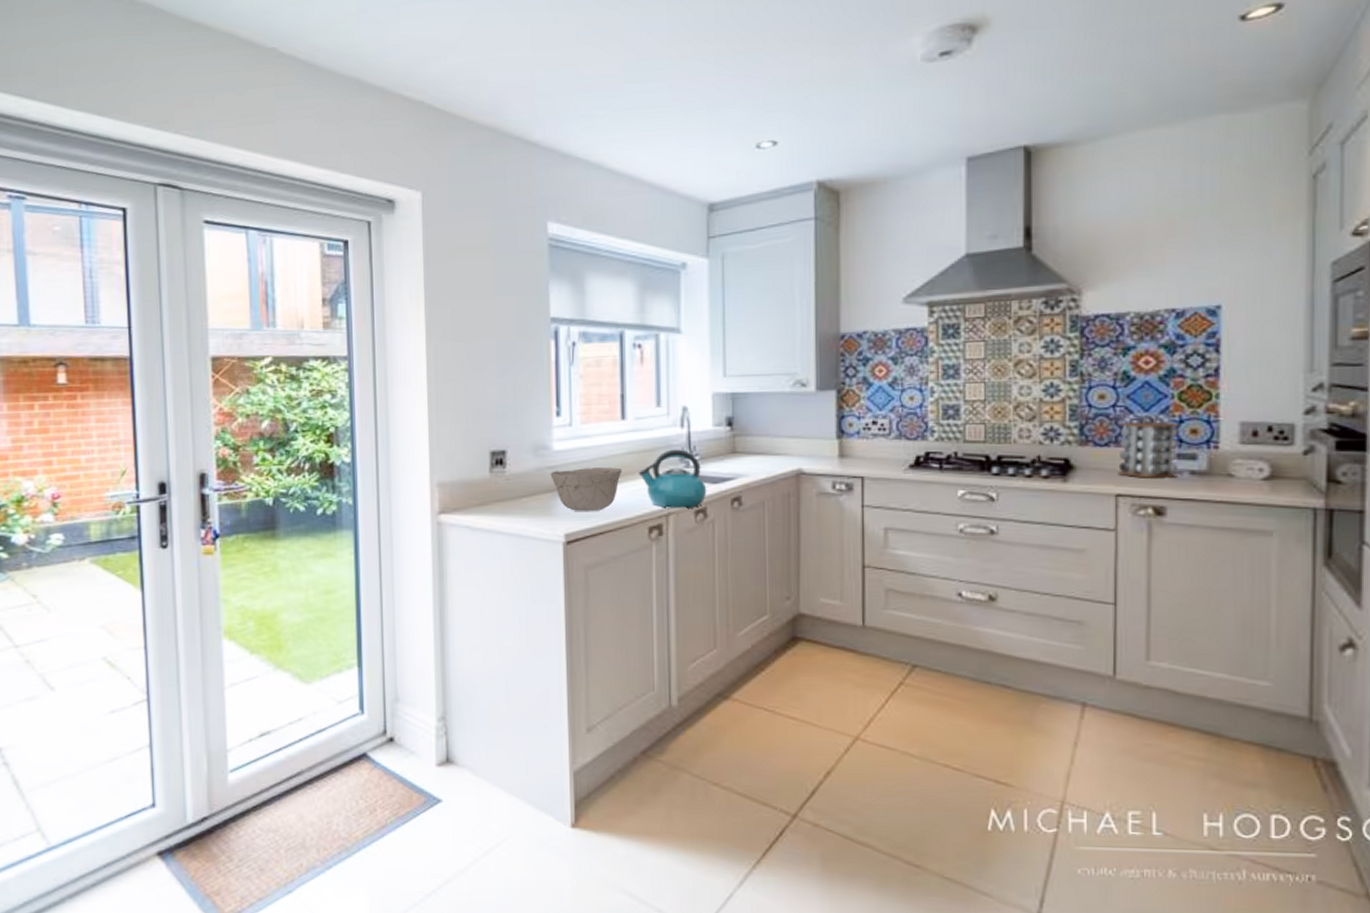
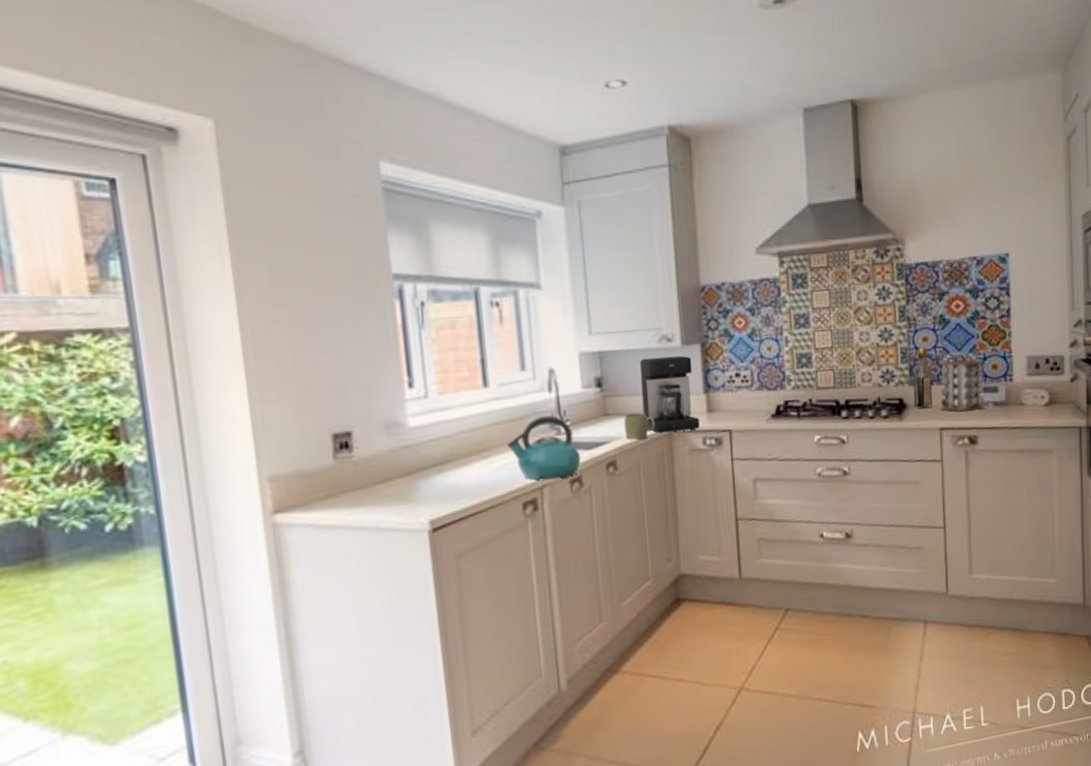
bowl: present [550,467,623,512] -> none [407,440,489,494]
mug: none [751,453,784,478] -> present [623,412,656,441]
coffee maker: none [771,400,830,474] -> present [640,355,700,433]
bottle: none [1083,405,1108,472] -> present [913,347,933,409]

